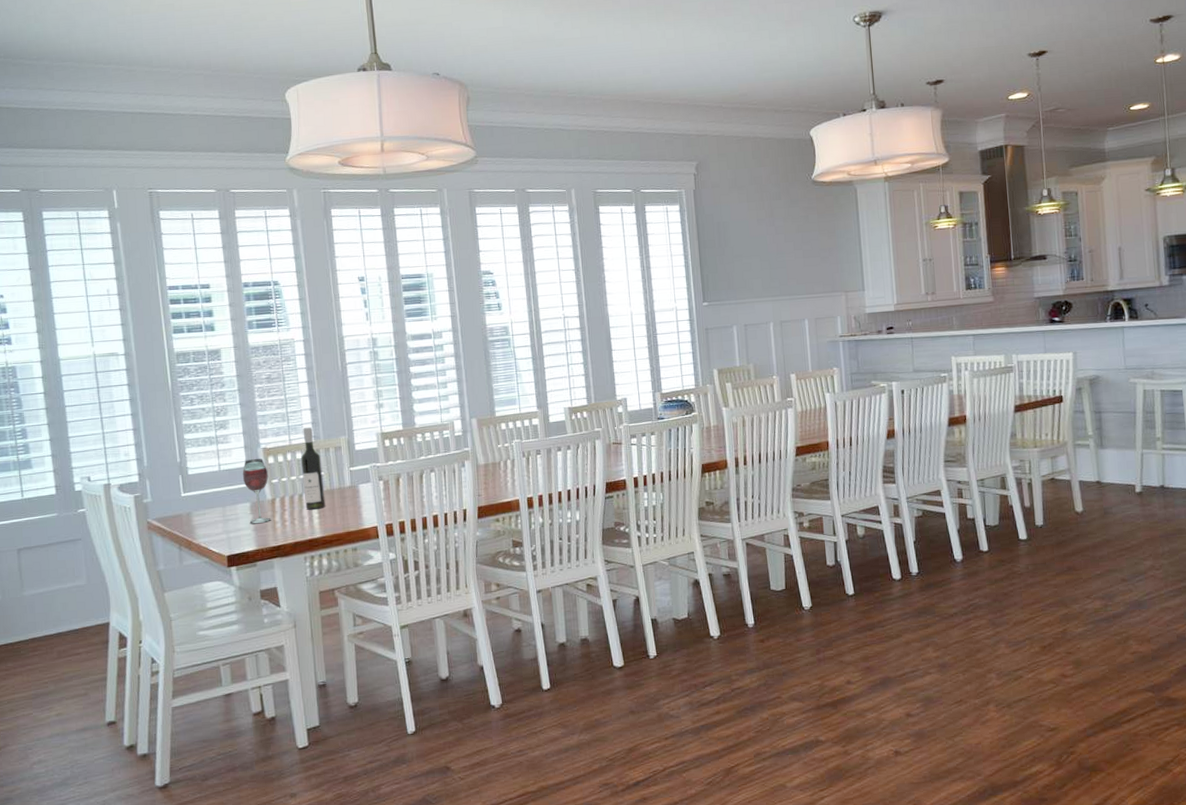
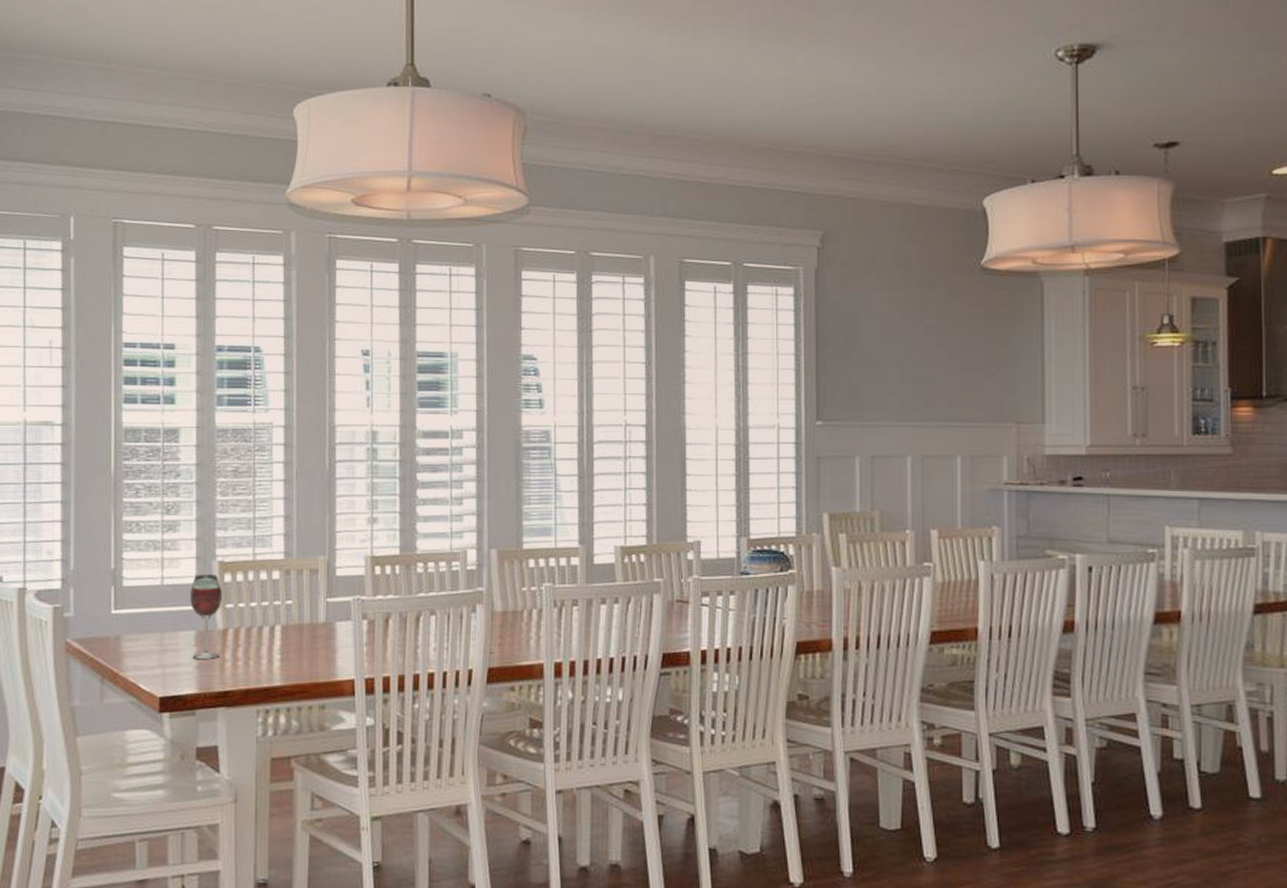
bottle: present [300,426,326,510] -> none [265,539,292,649]

